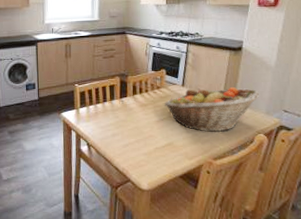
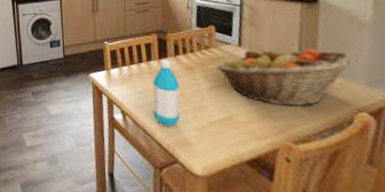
water bottle: none [113,98,135,154] -> present [152,59,181,127]

